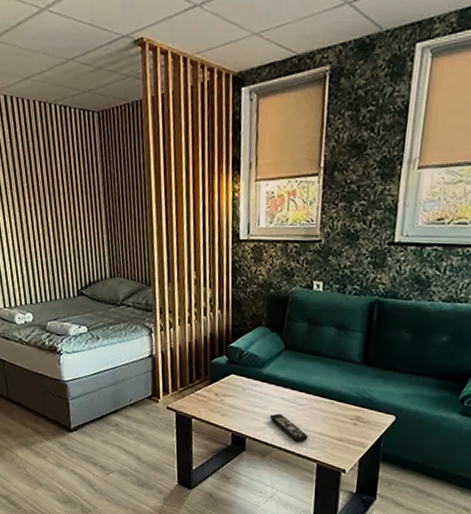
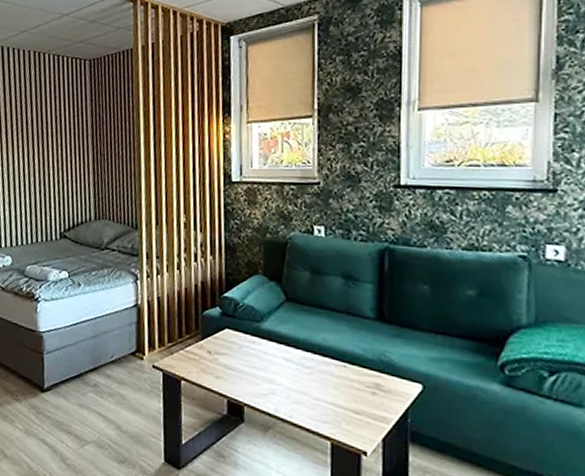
remote control: present [269,413,308,442] -> none [271,377,318,414]

